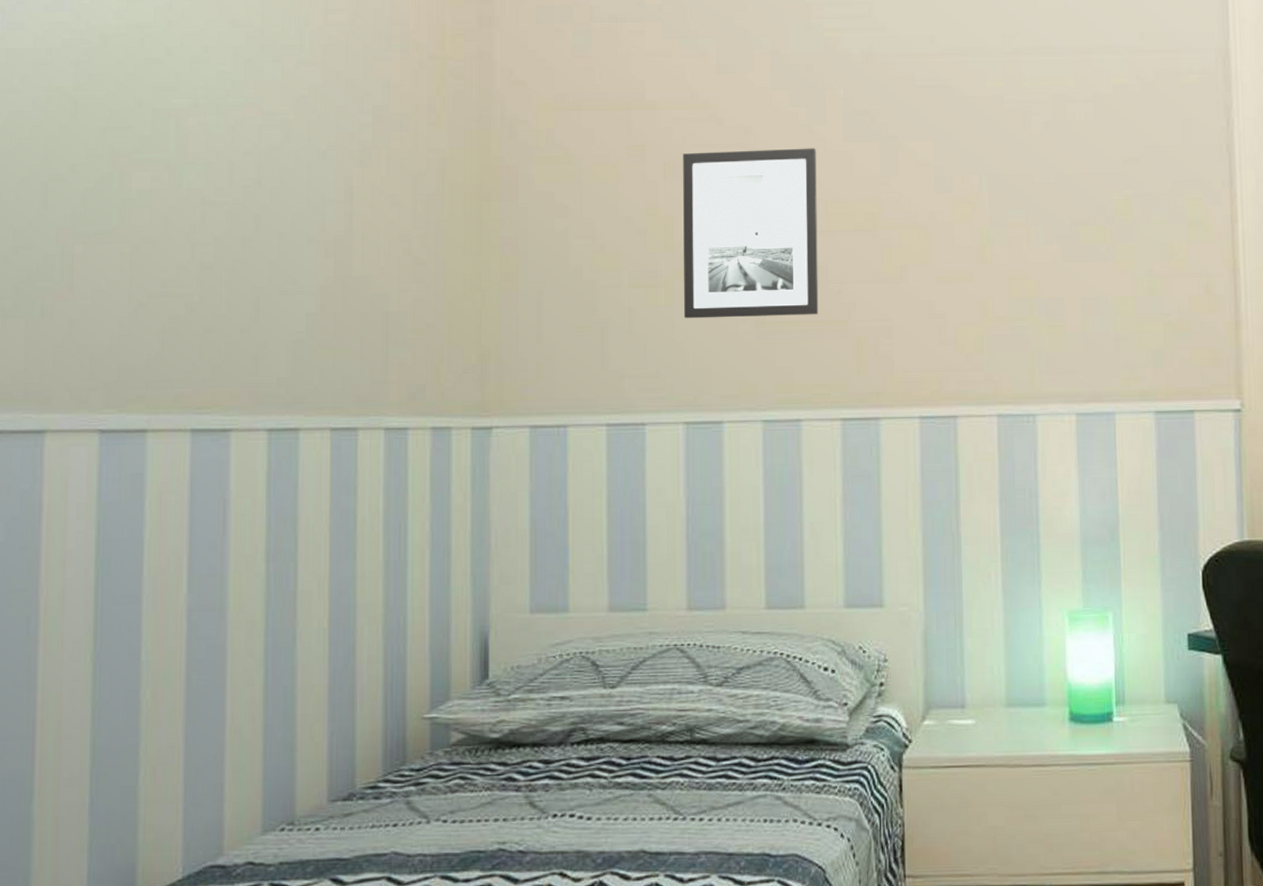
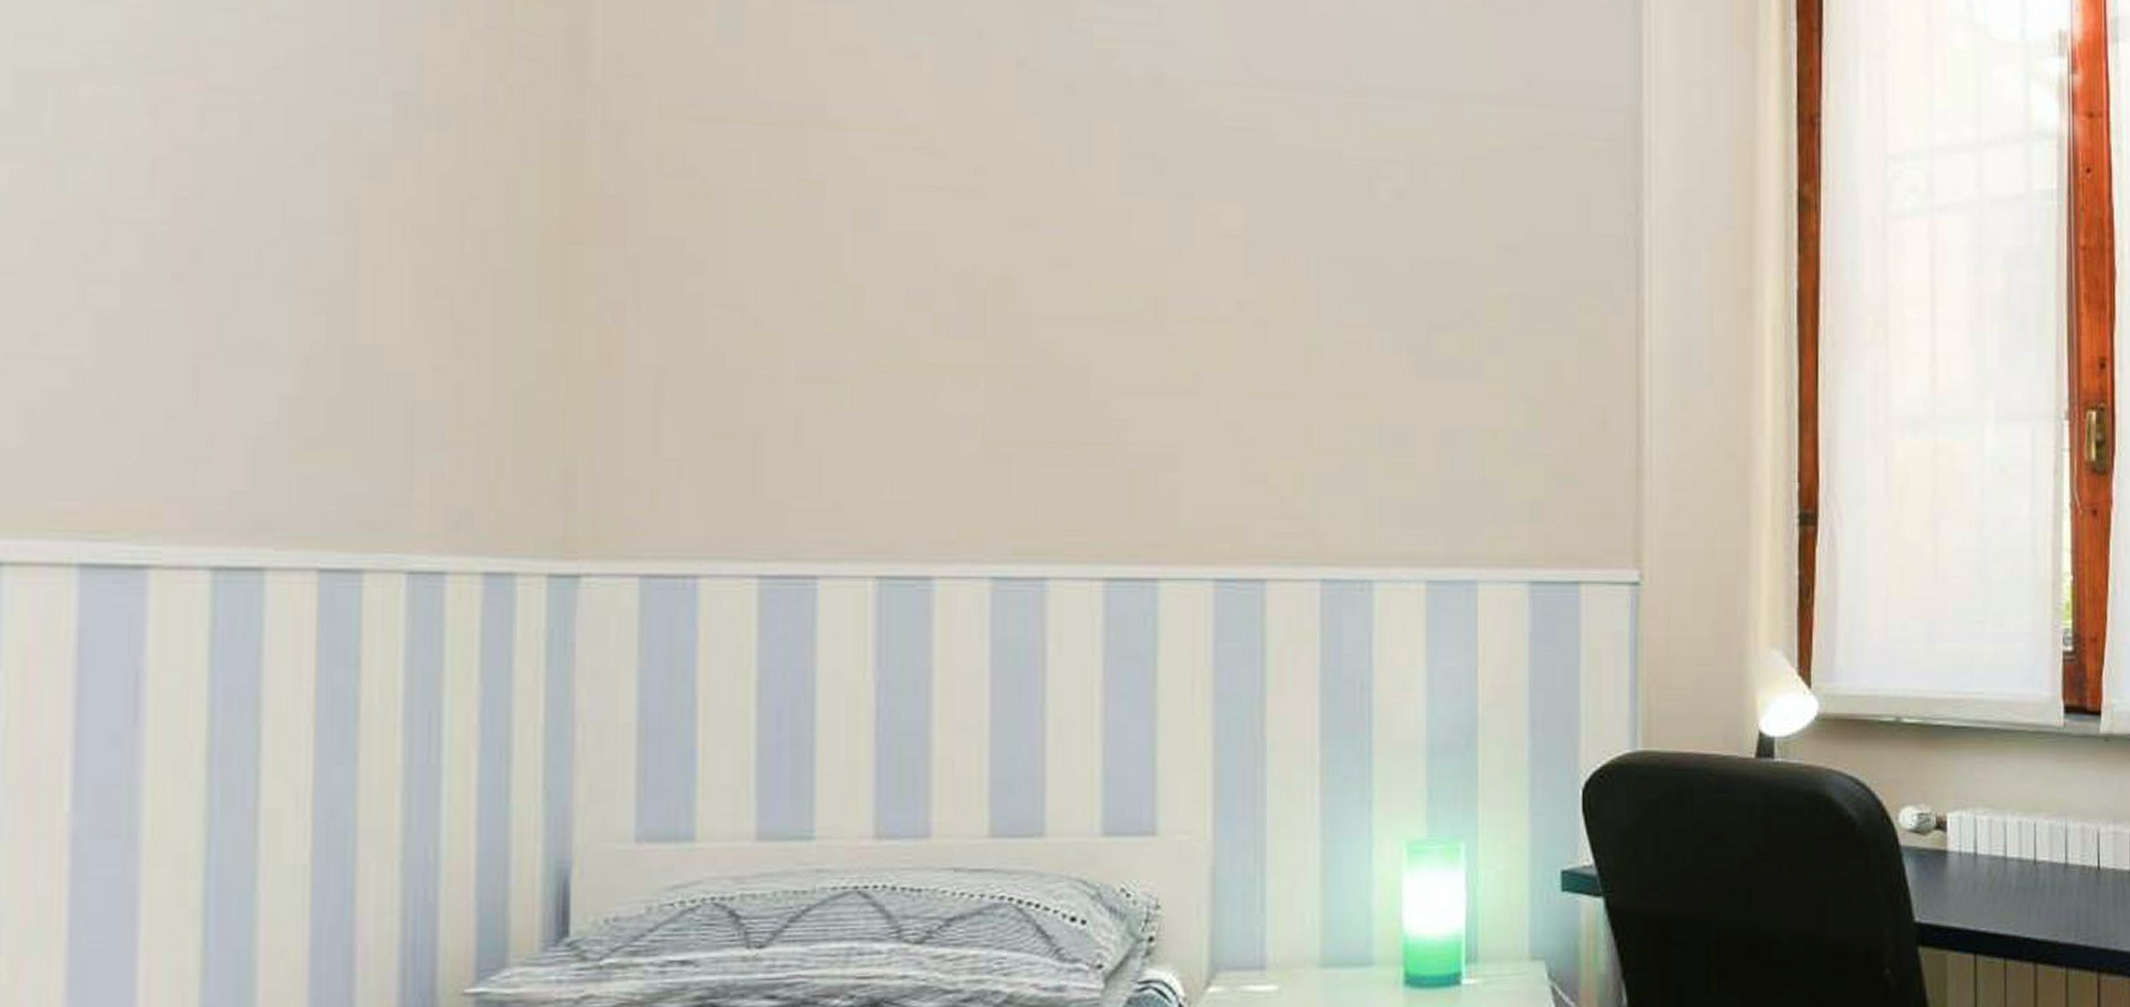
wall art: present [683,148,819,319] -> none [879,196,1078,434]

